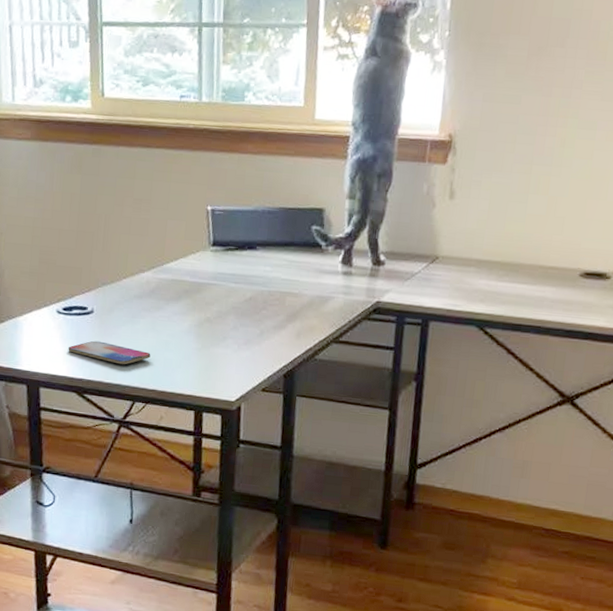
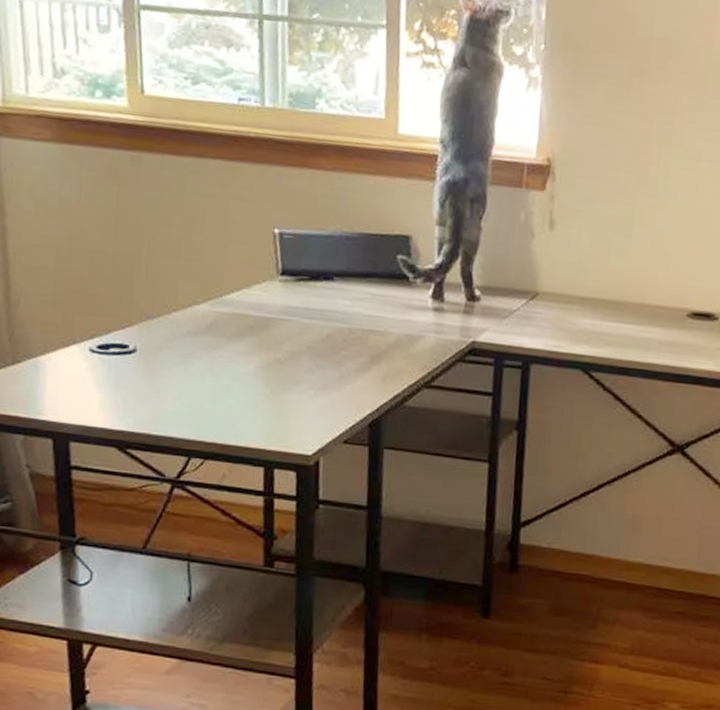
smartphone: present [68,340,151,365] -> none [105,385,209,414]

